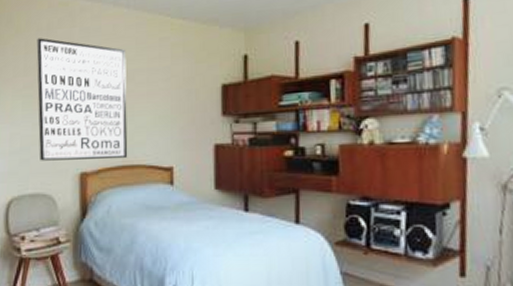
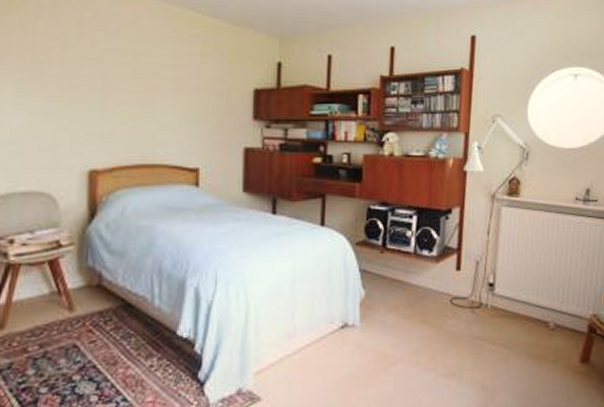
wall art: present [36,38,128,161] -> none [35,15,150,158]

